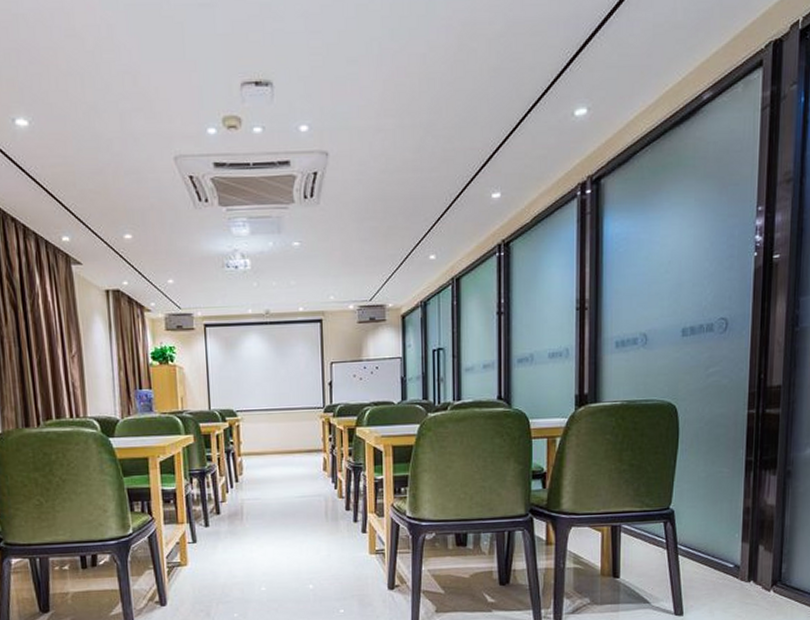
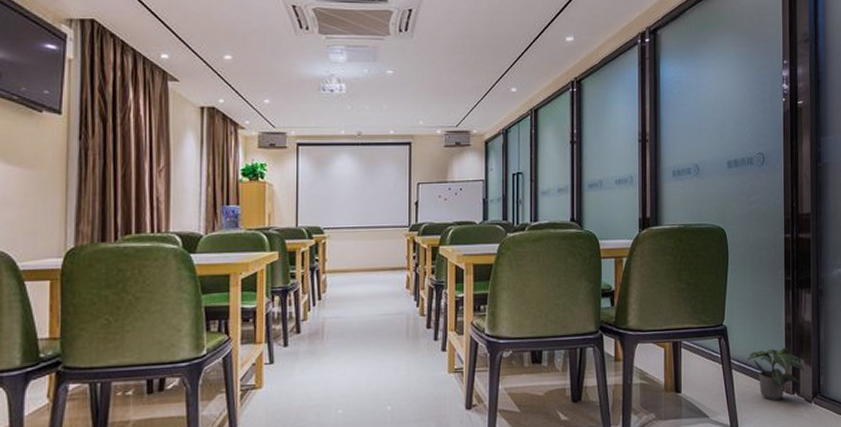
potted plant: none [696,532,763,588] -> present [747,347,804,400]

